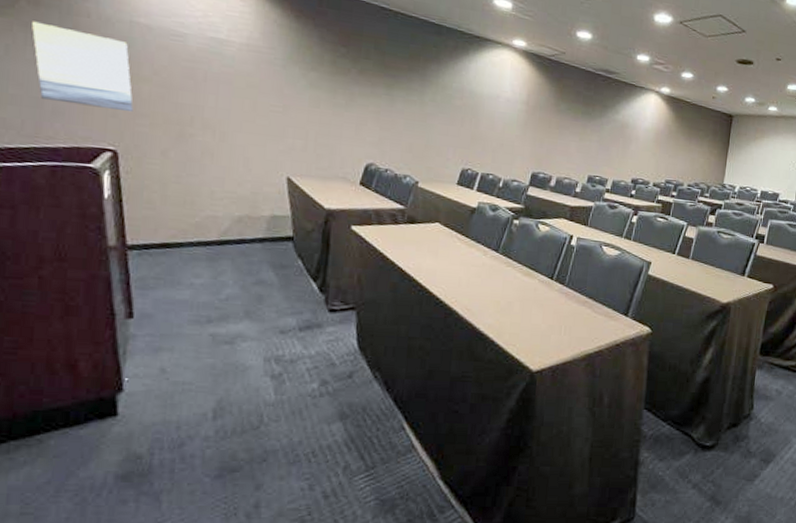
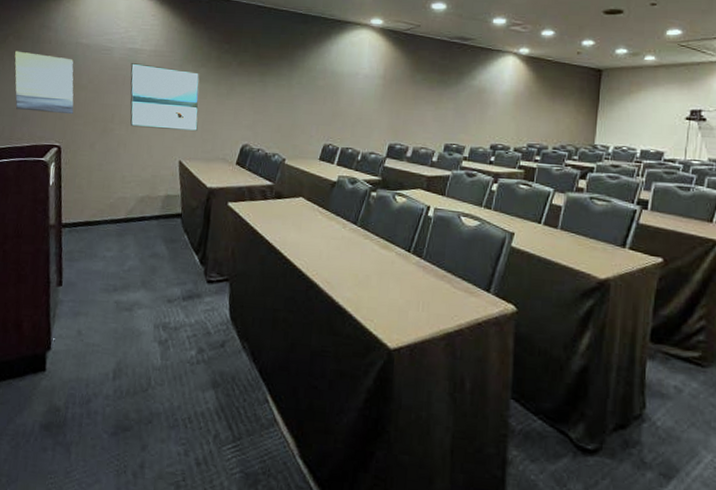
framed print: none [213,55,311,146] -> present [130,62,200,132]

